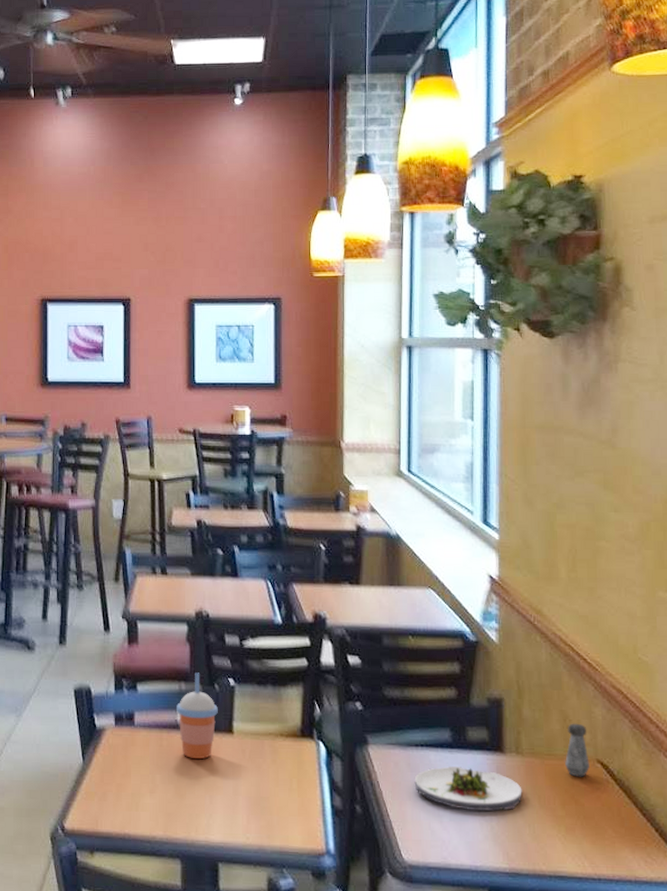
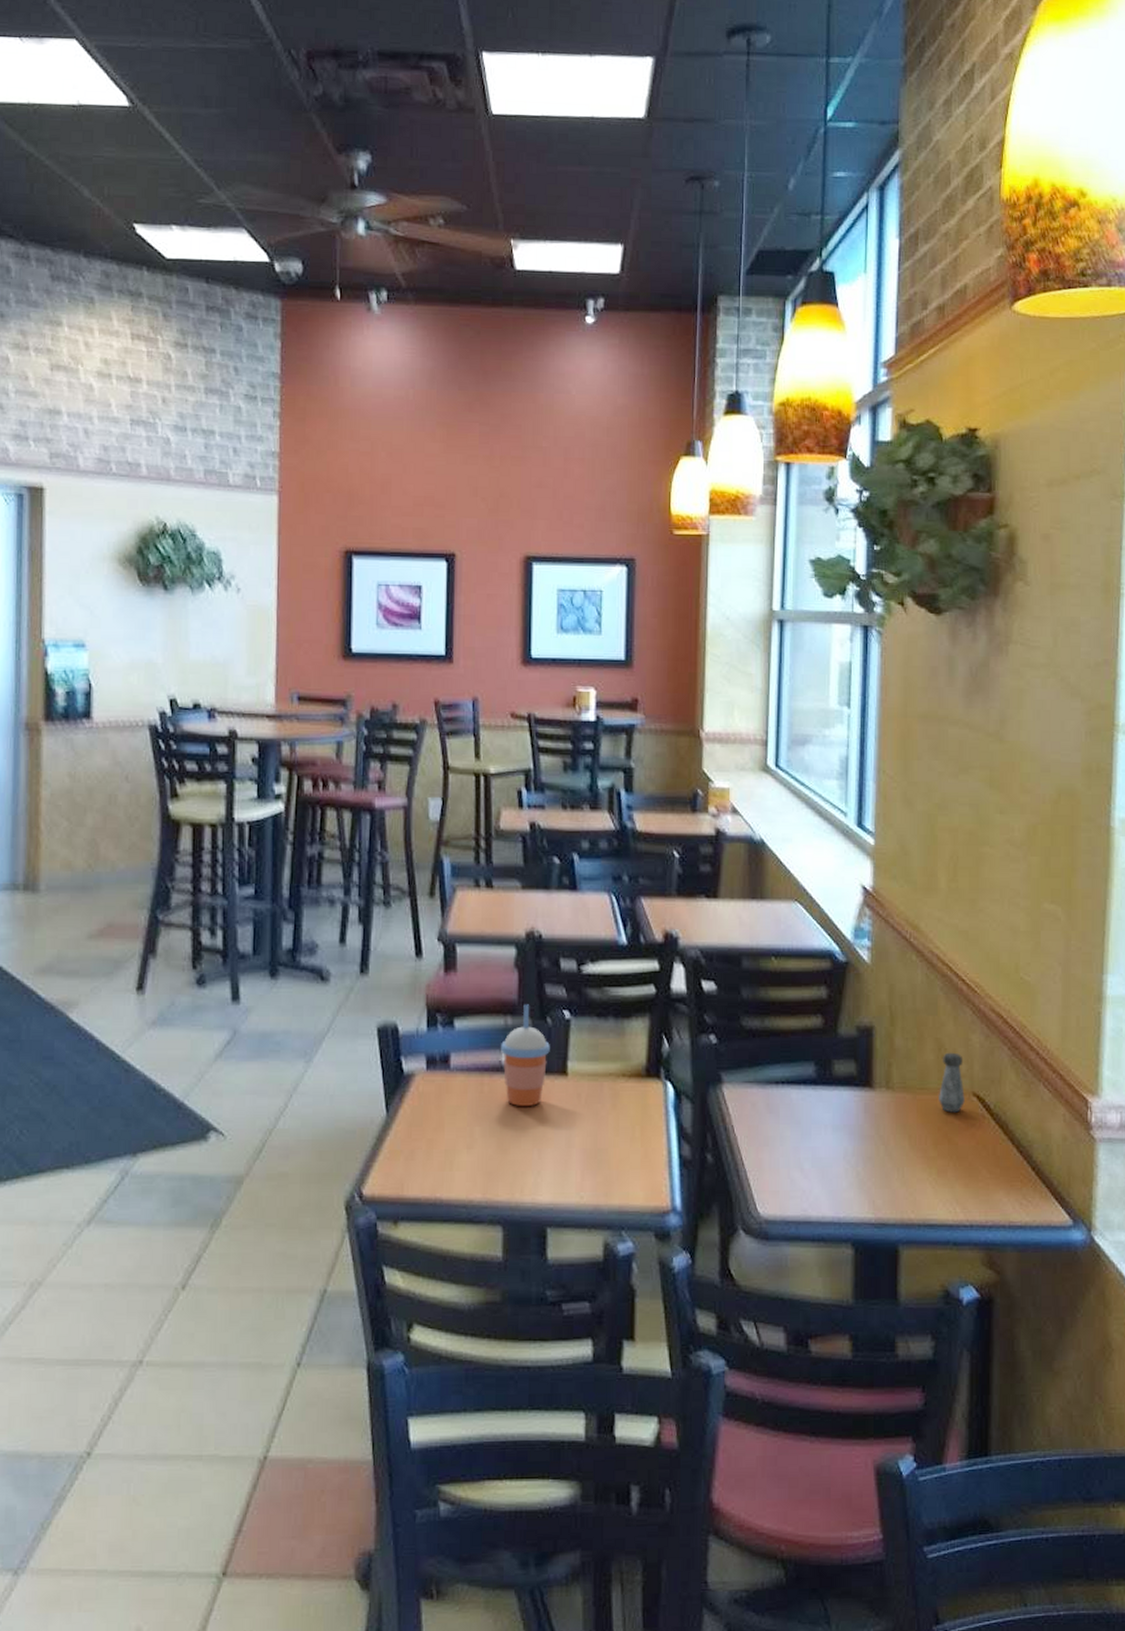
salad plate: present [414,766,522,811] -> none [773,1105,892,1156]

